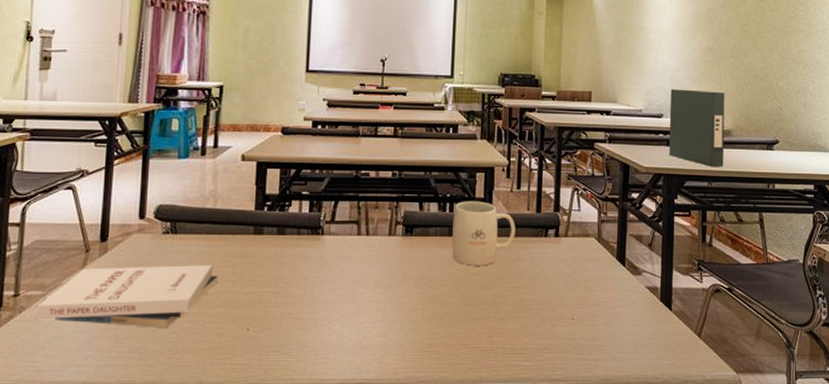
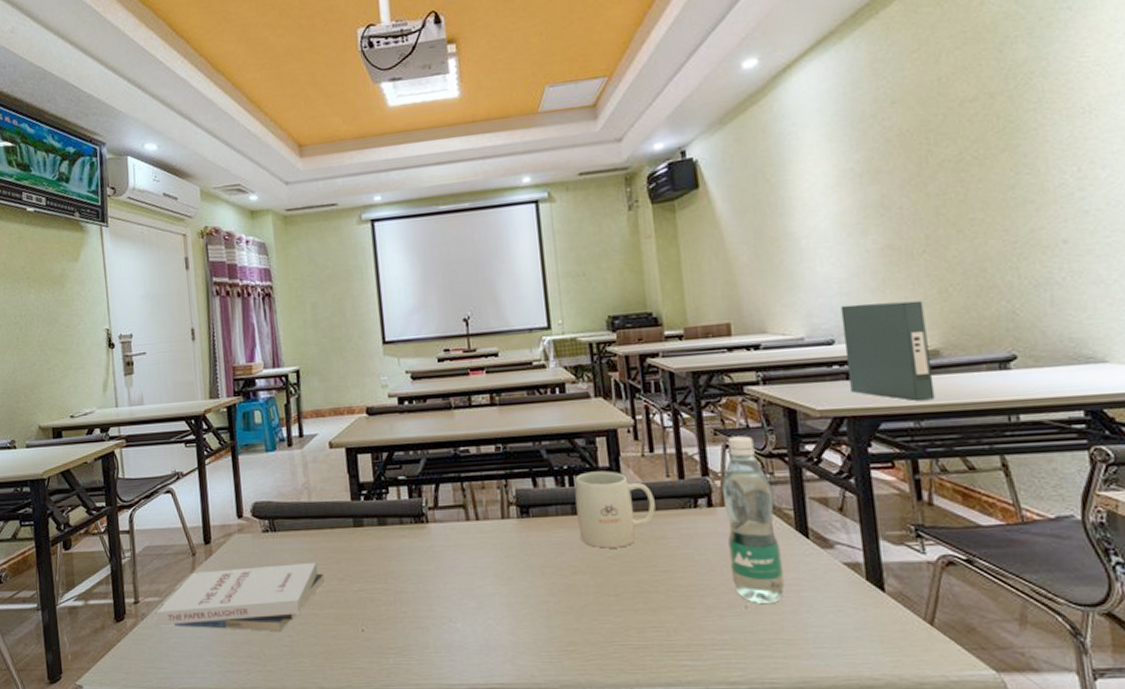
bottle: none [565,182,604,316] -> present [720,436,785,603]

